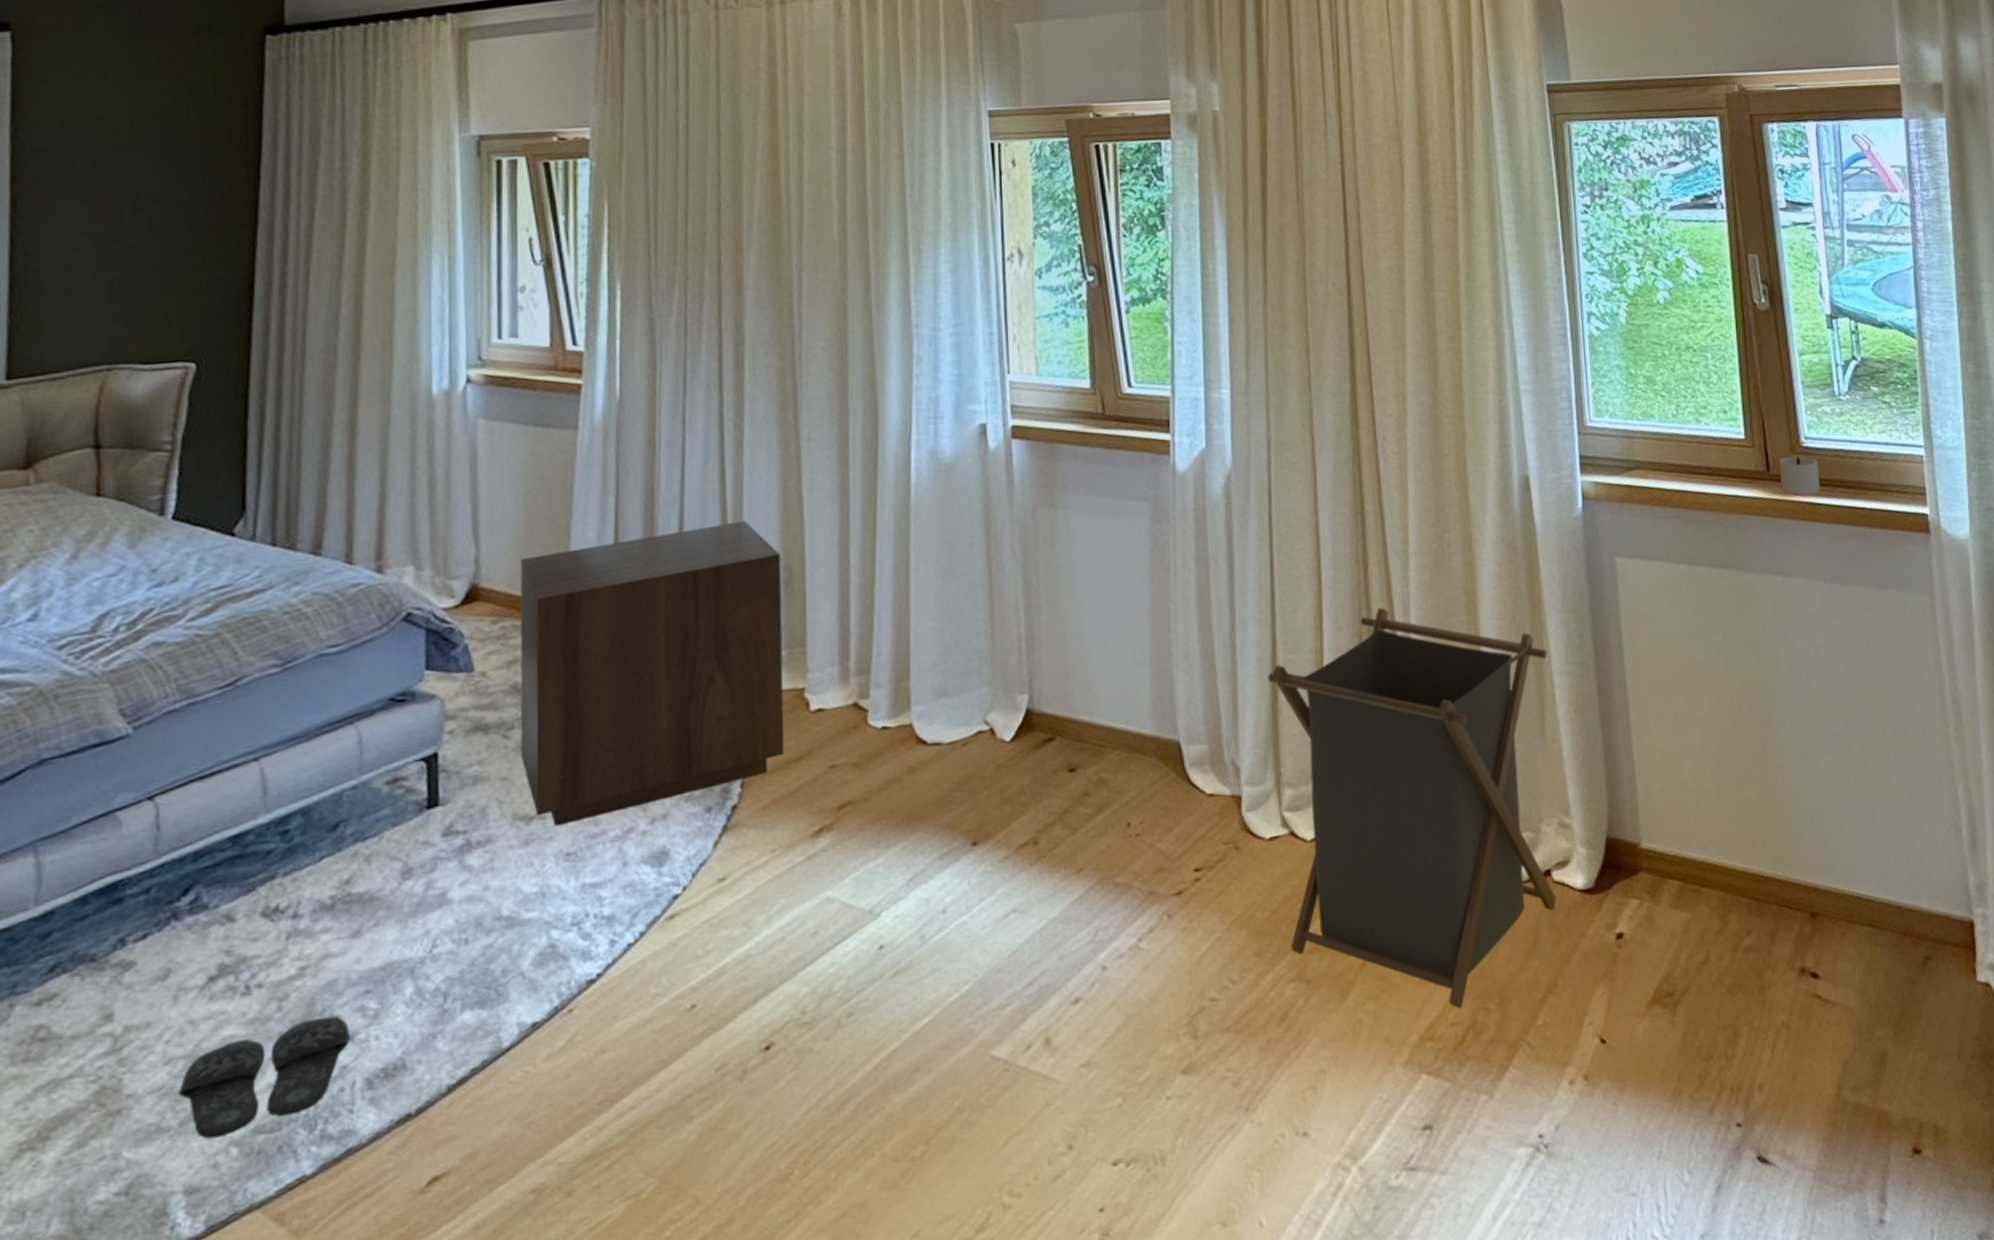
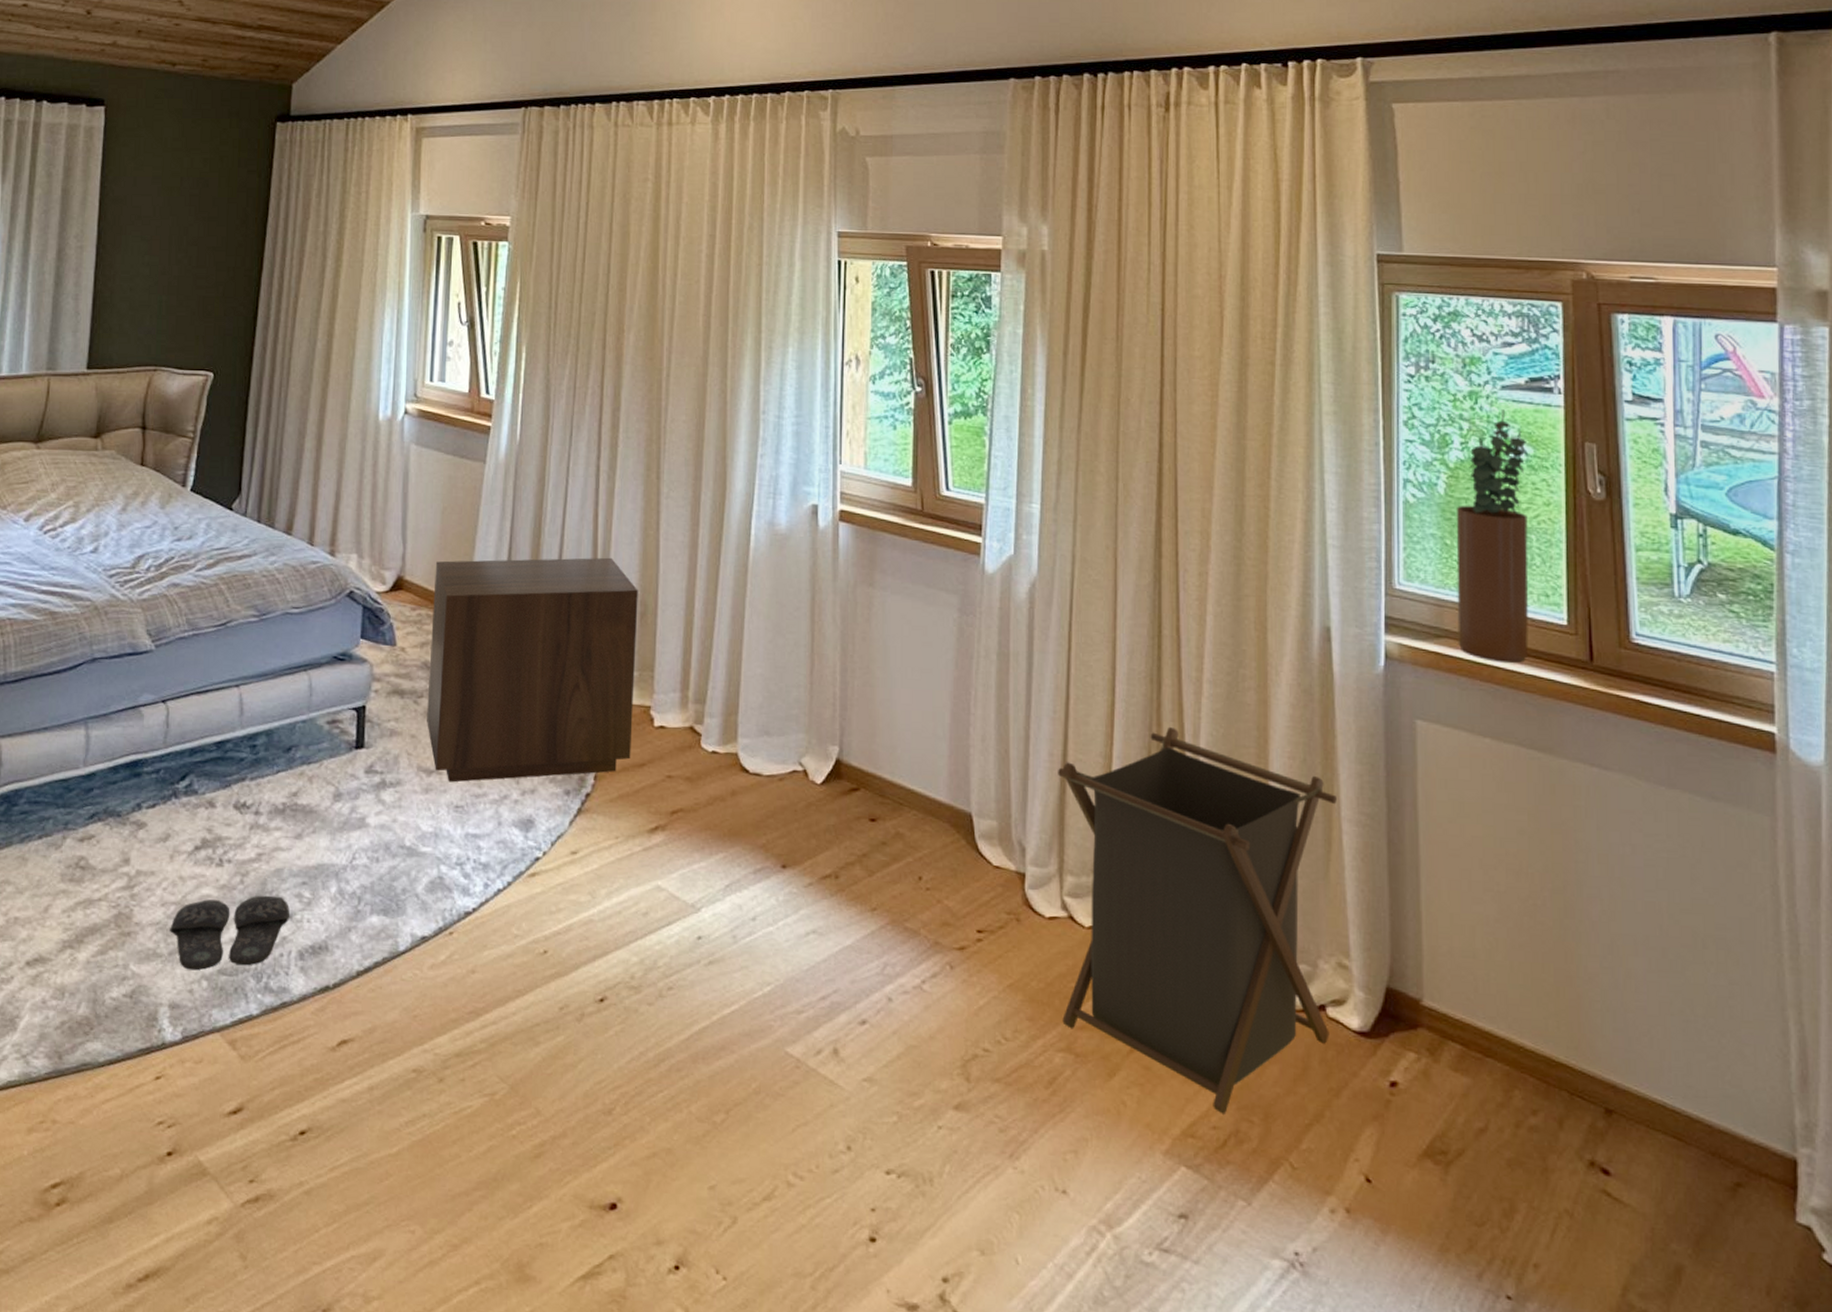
vase: none [1638,230,1713,487] -> present [1456,409,1529,664]
candle: present [1779,456,1820,496] -> none [1604,650,1650,693]

